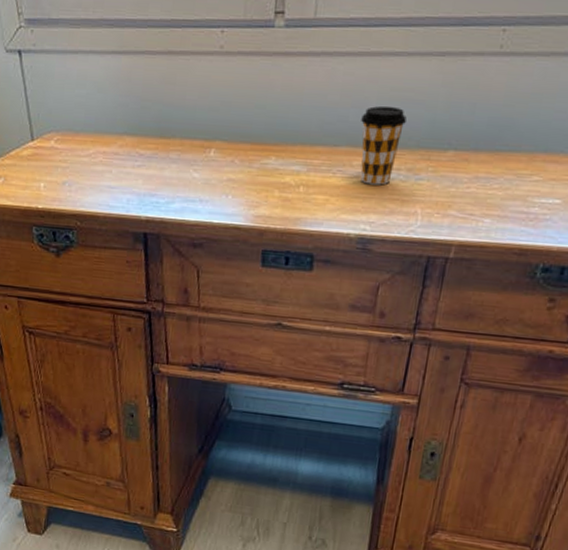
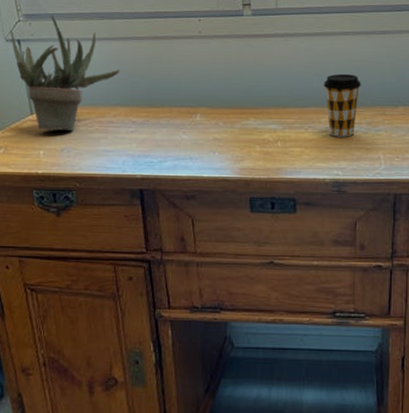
succulent plant: none [10,21,129,161] -> present [10,16,120,131]

